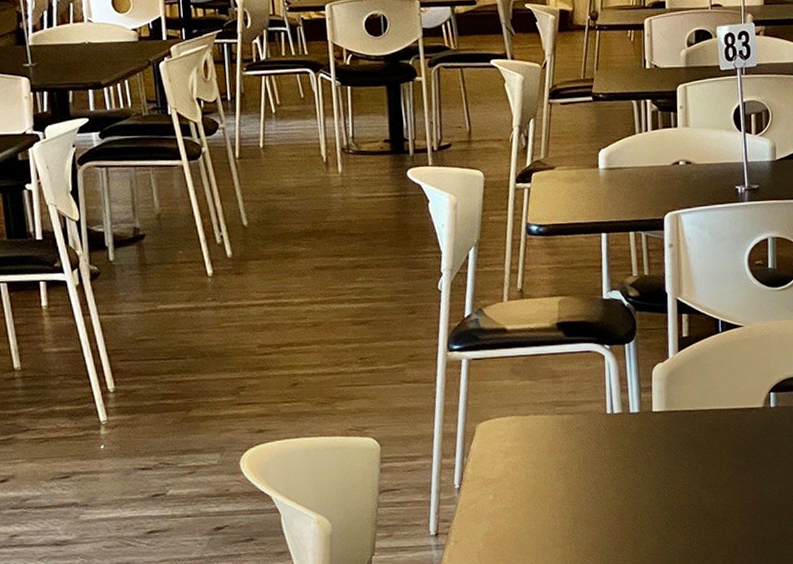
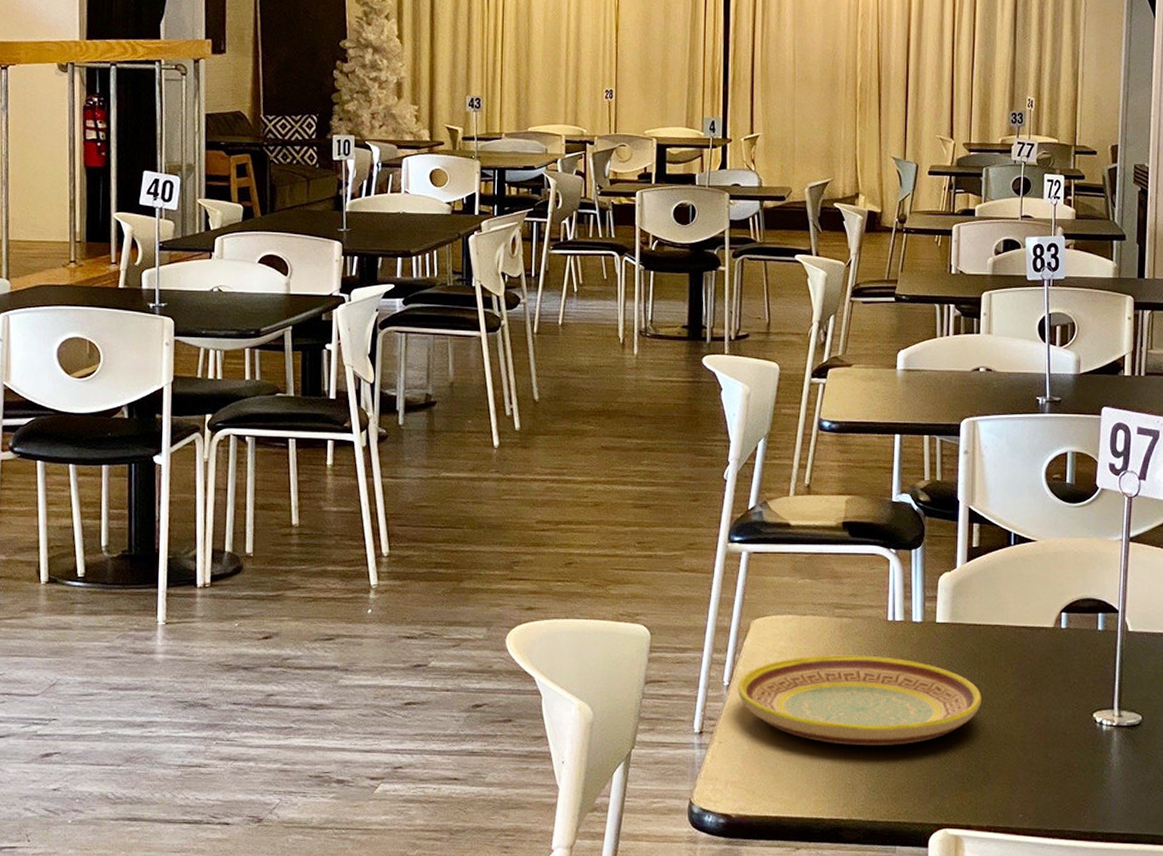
plate: none [468,448,700,534] -> present [738,654,982,745]

